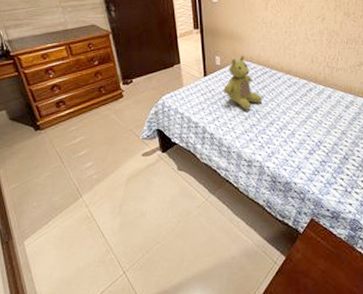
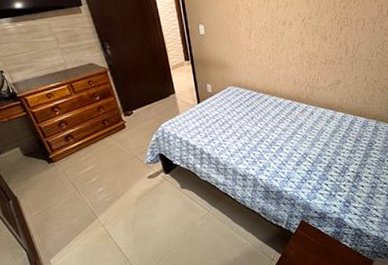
stuffed bear: present [223,54,263,110] -> none [216,81,252,131]

